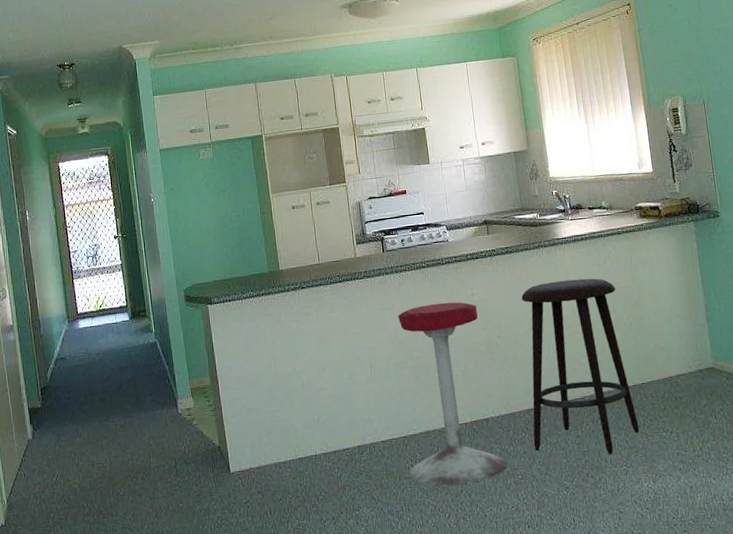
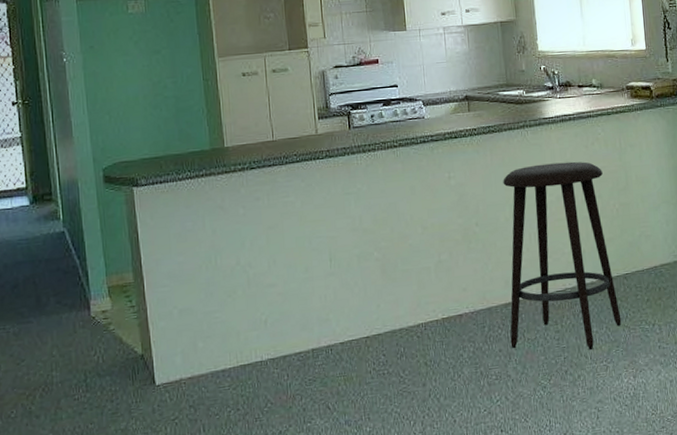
stool: present [397,302,508,486] -> none [363,186,481,391]

